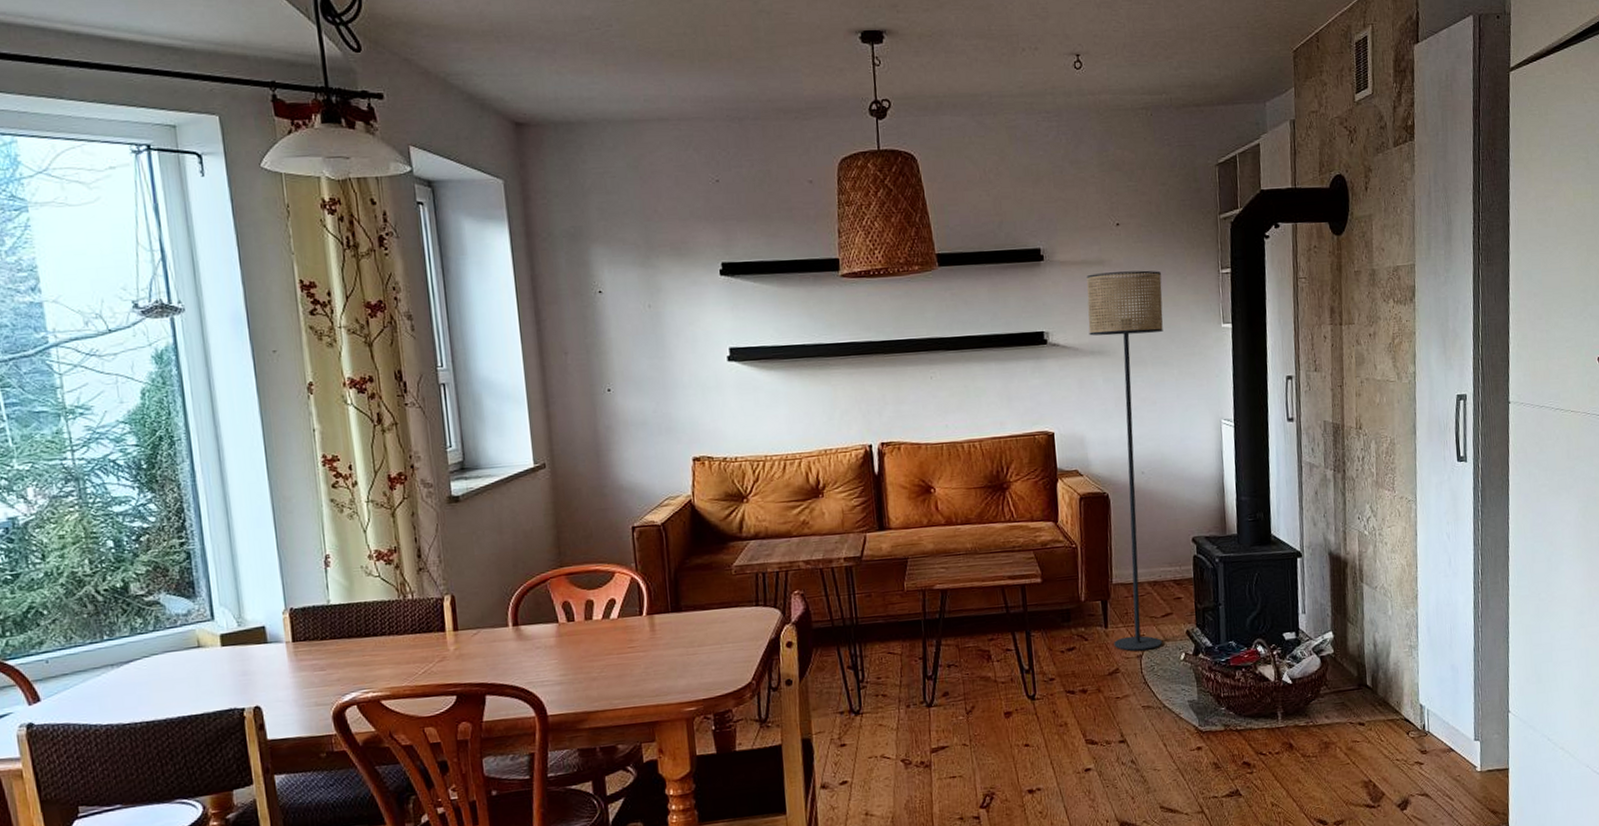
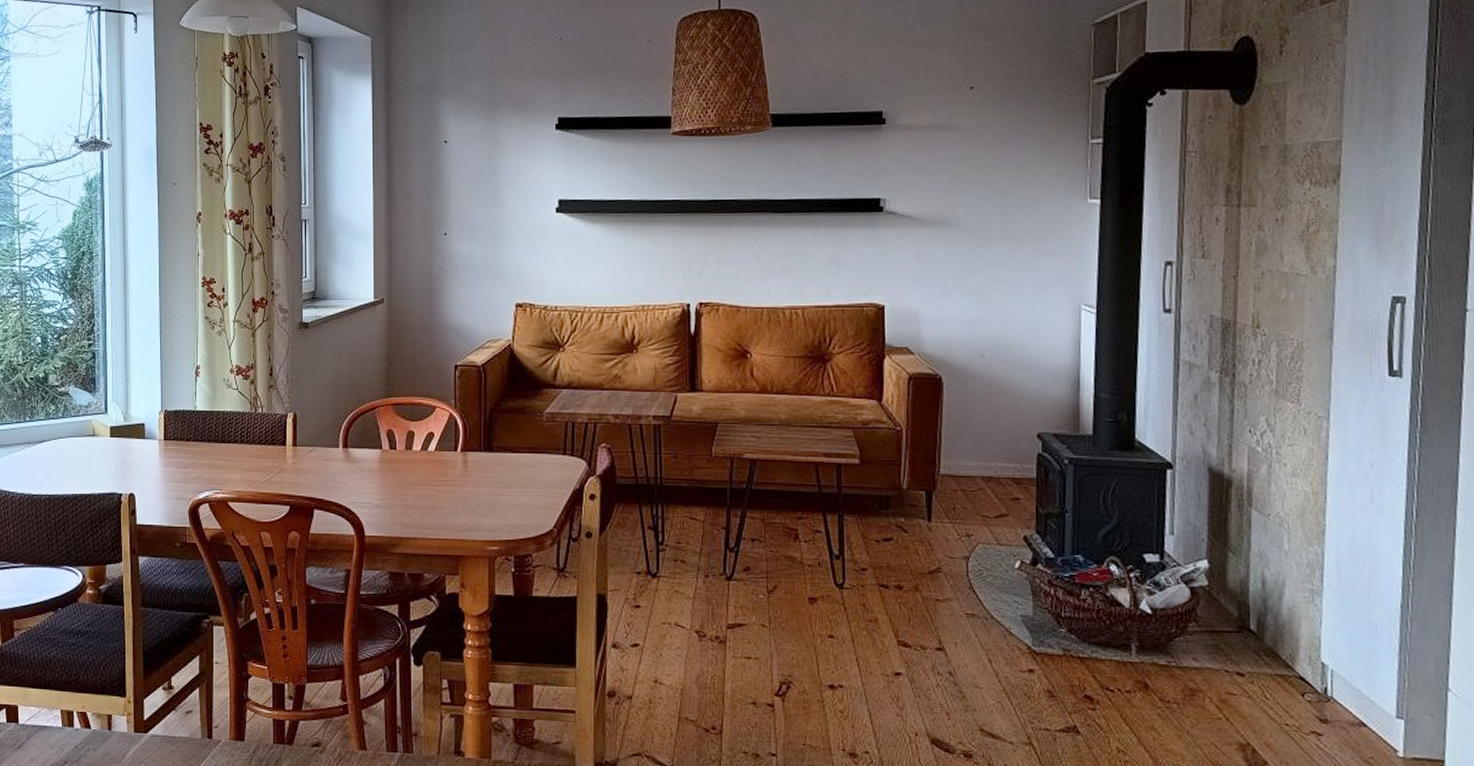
floor lamp: present [1086,270,1163,651] -> none [931,137,1019,552]

